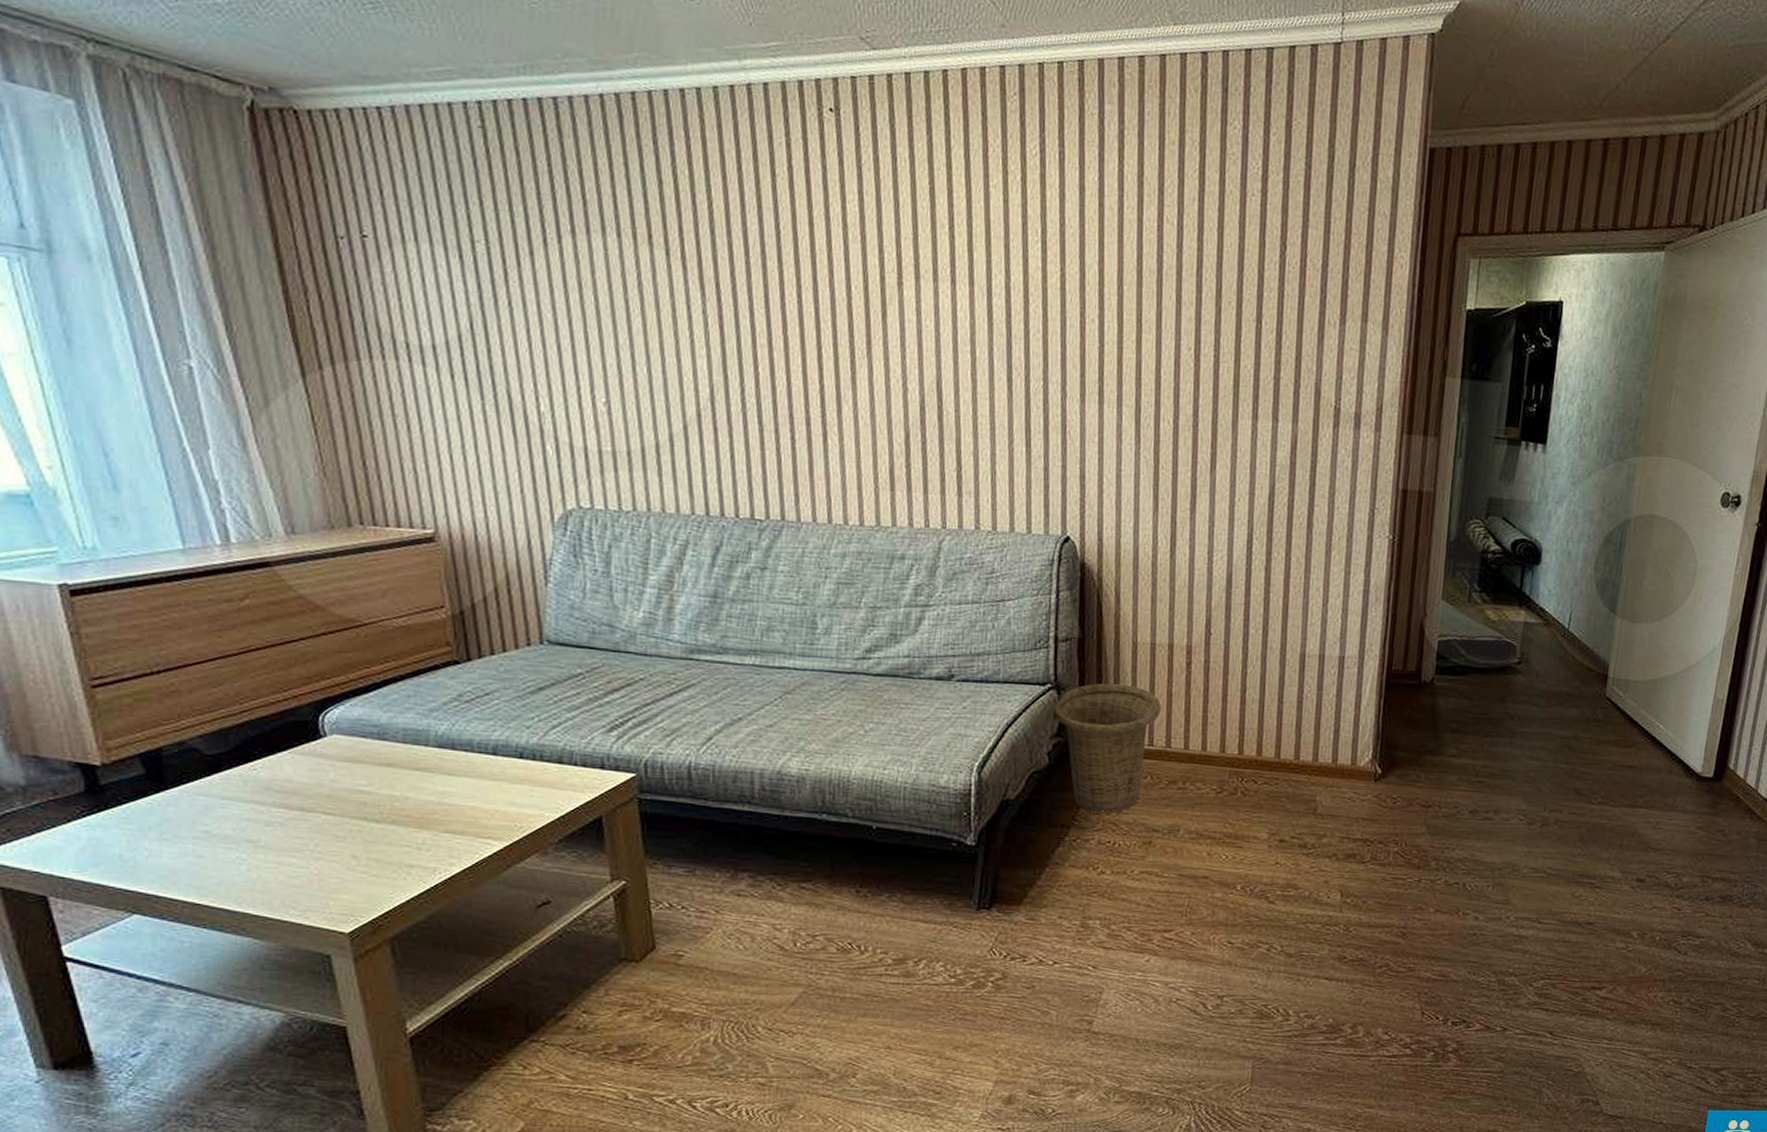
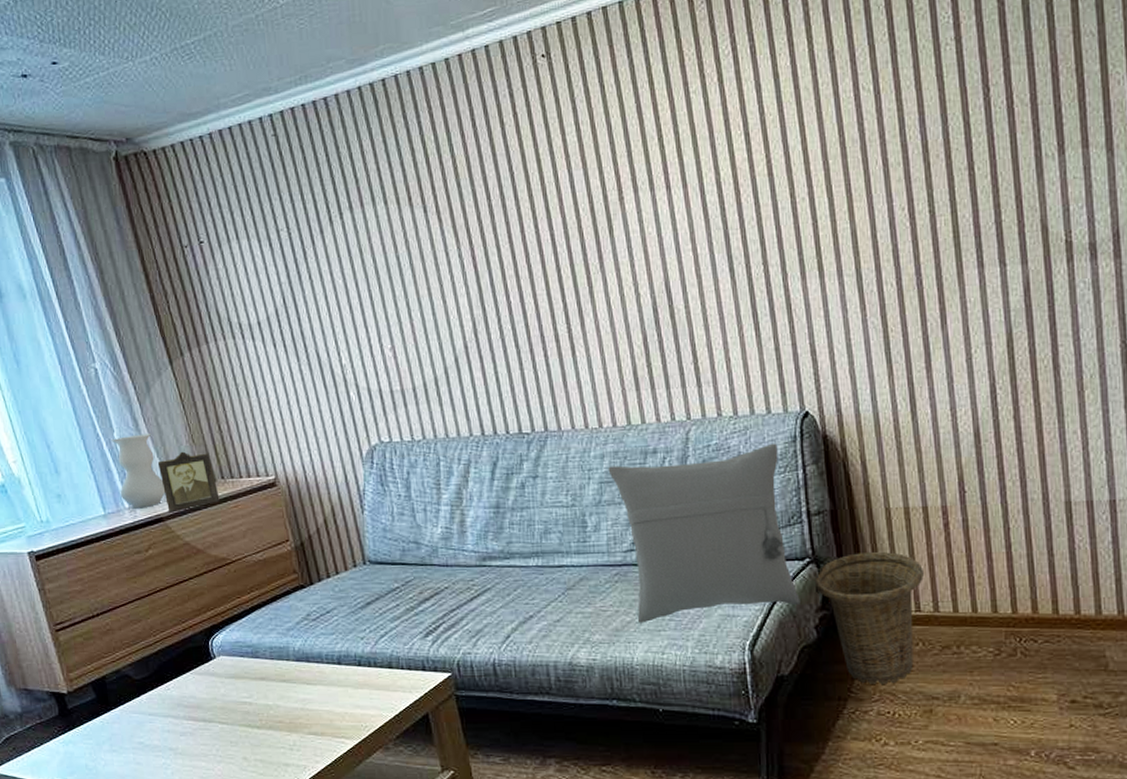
vase: none [204,456,278,548] -> present [111,434,166,509]
photo frame: none [269,485,354,557] -> present [157,451,220,512]
pillow: none [848,564,1036,736] -> present [608,443,800,624]

